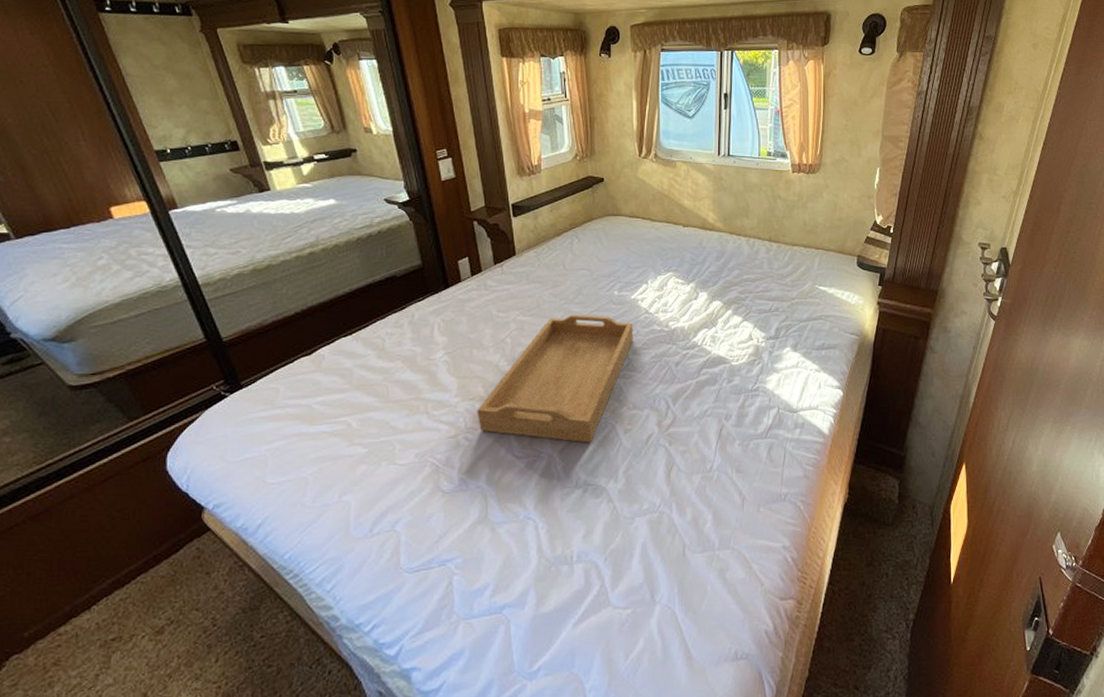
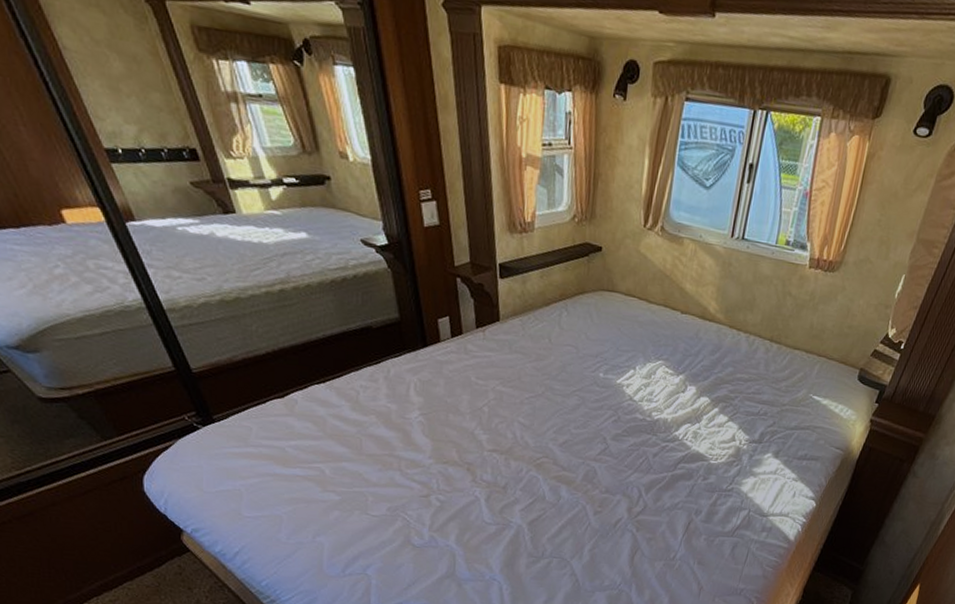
serving tray: present [477,314,634,443] -> none [449,391,616,519]

